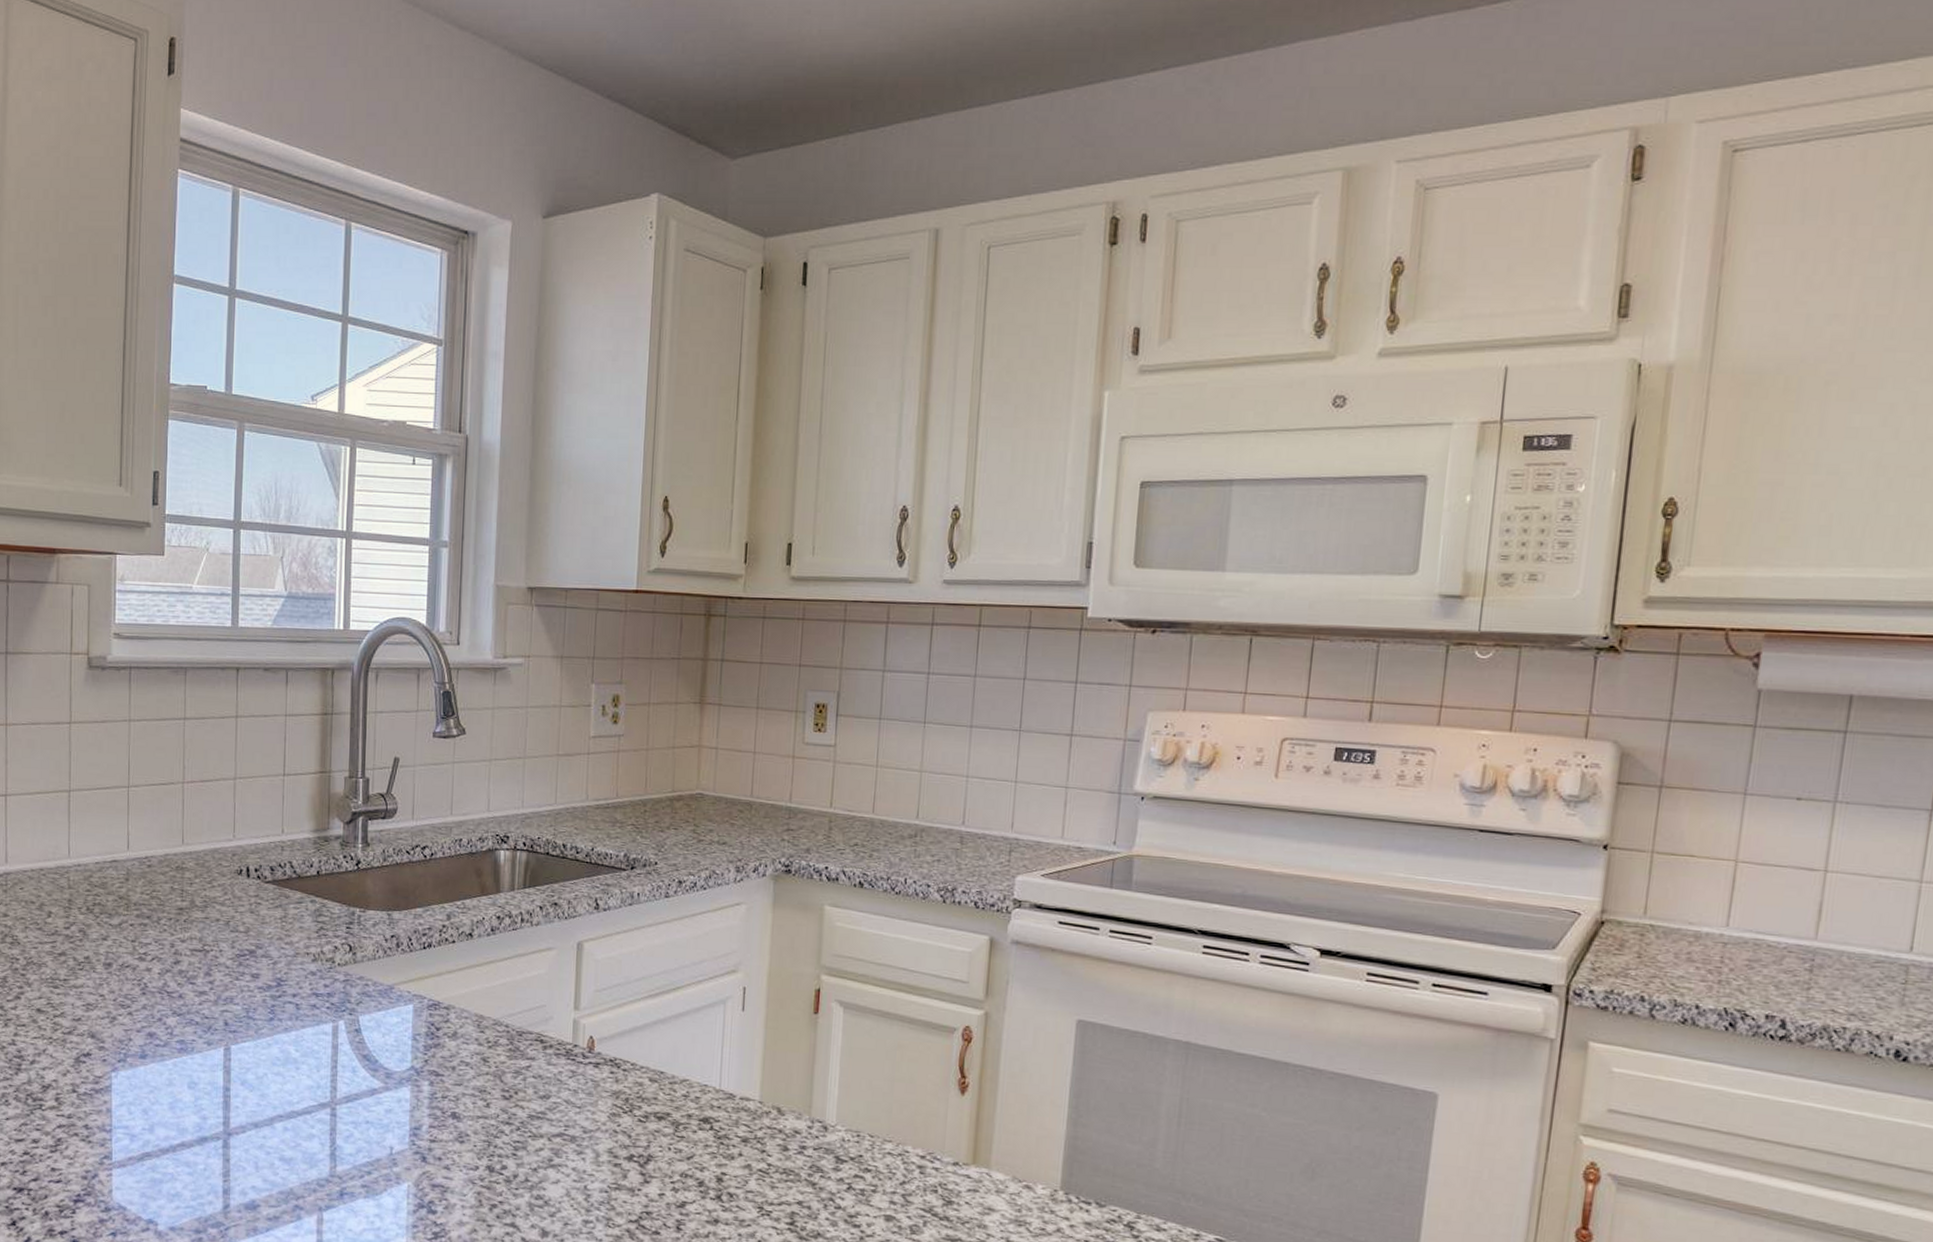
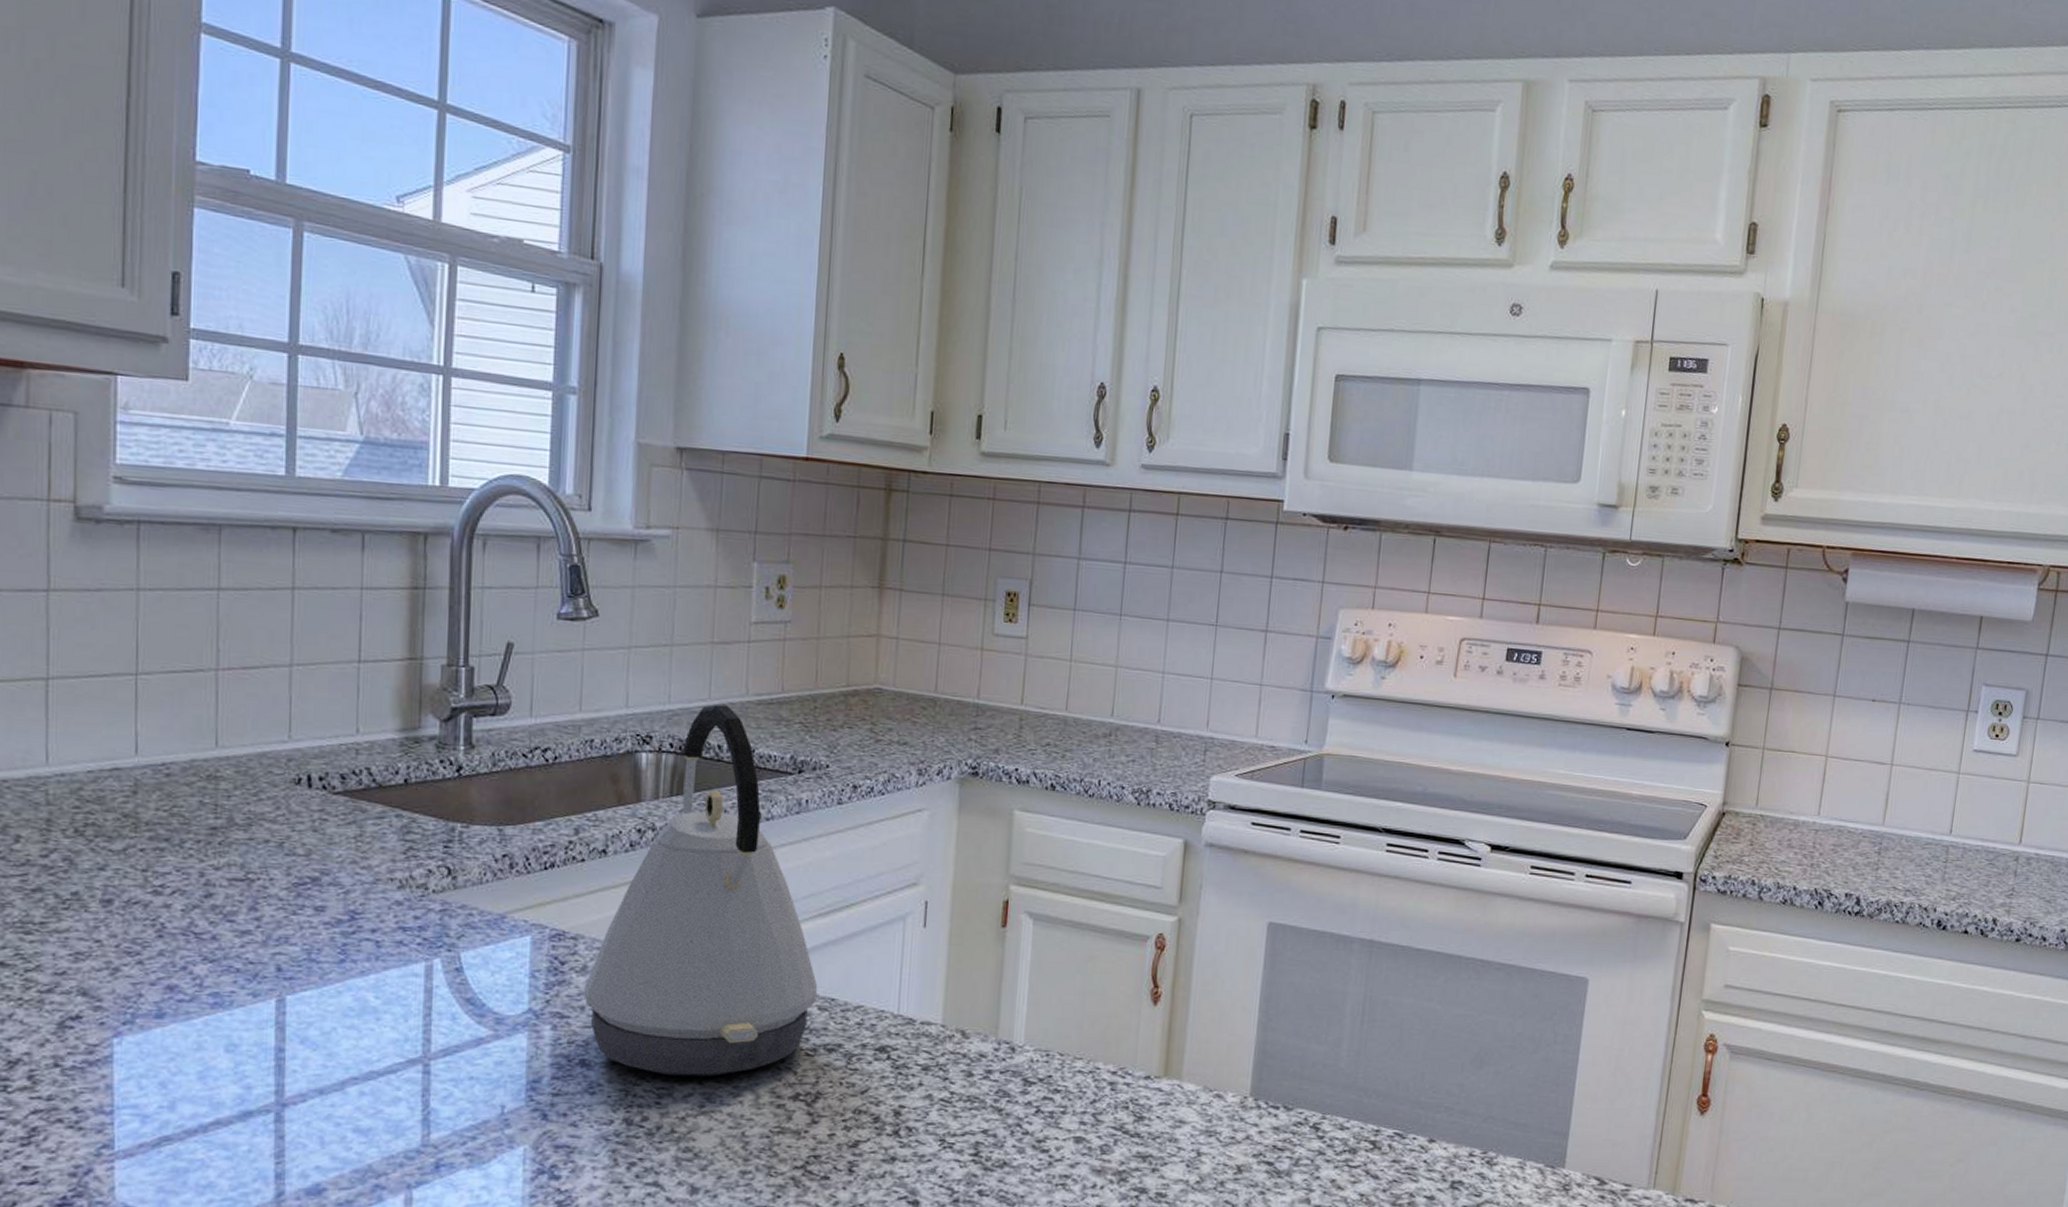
kettle: none [454,809,648,1135] -> present [583,704,817,1077]

